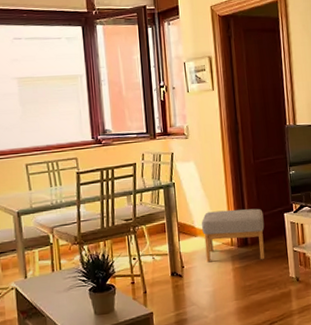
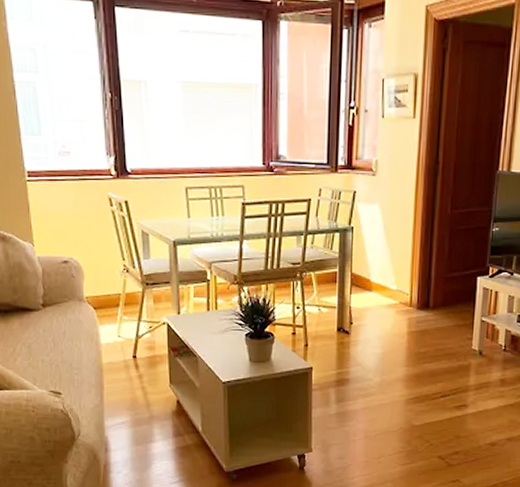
footstool: present [202,208,265,263] -> none [379,265,453,327]

